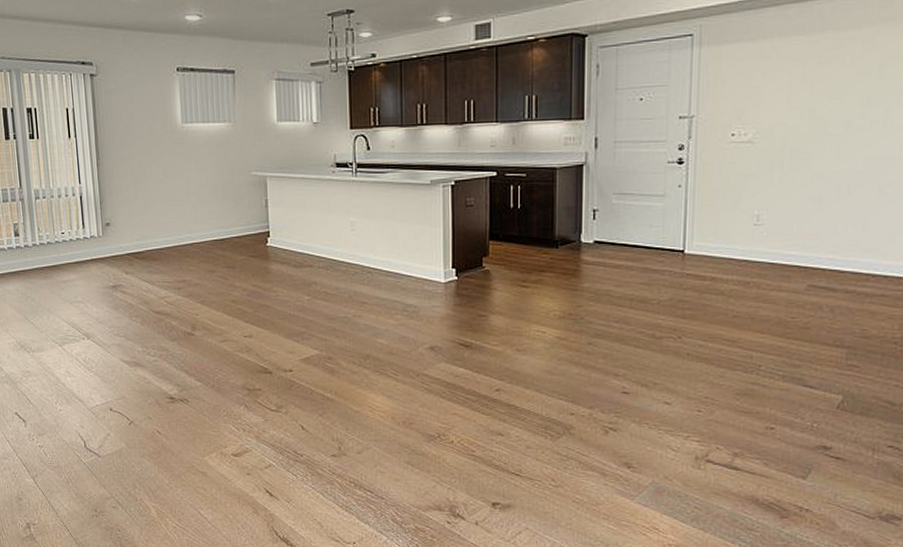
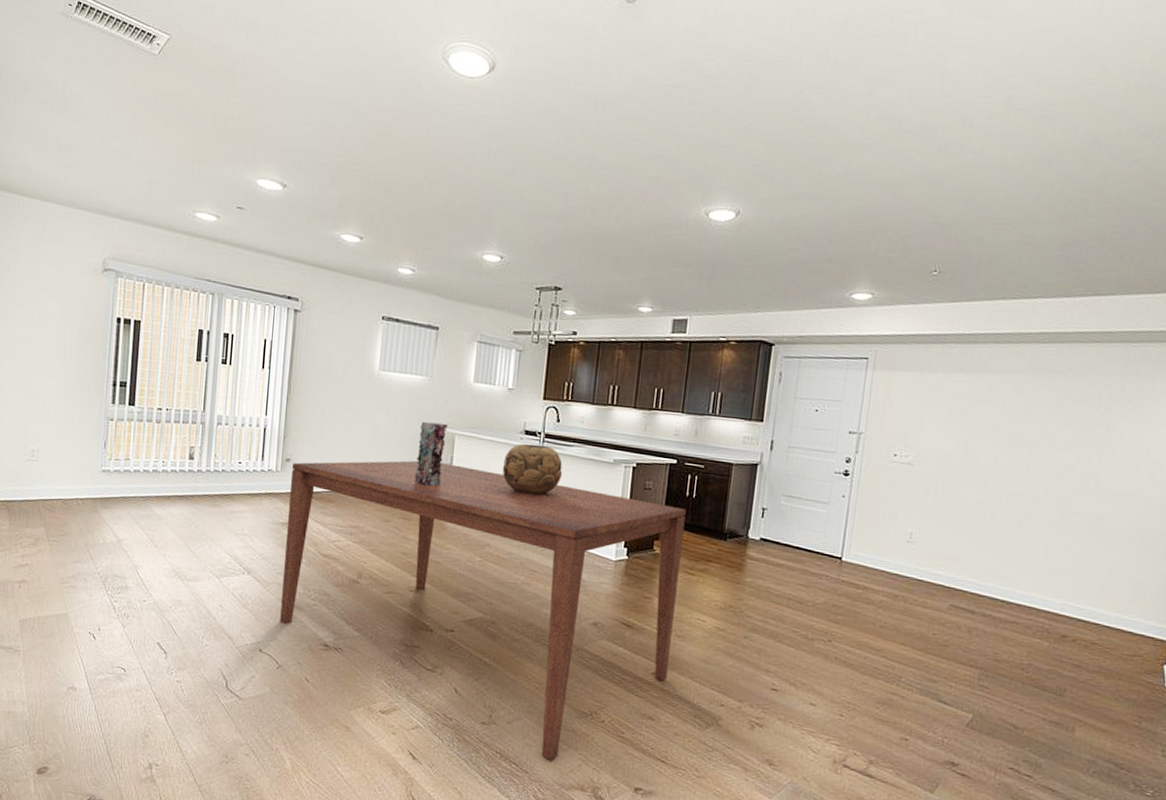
dining table: none [112,206,512,484] -> present [280,460,686,760]
vase: none [230,167,260,232] -> present [414,421,449,487]
decorative bowl: none [318,175,380,228] -> present [502,444,563,496]

